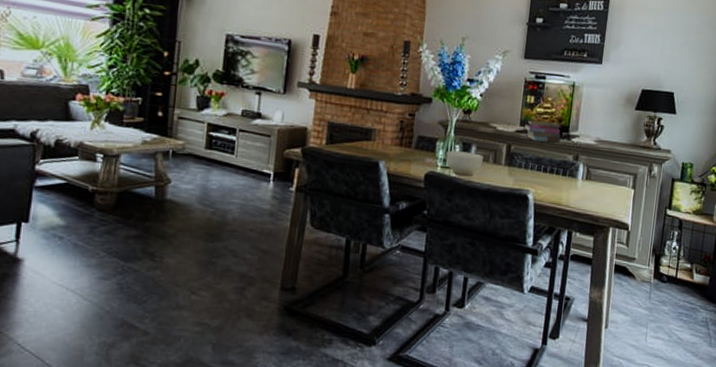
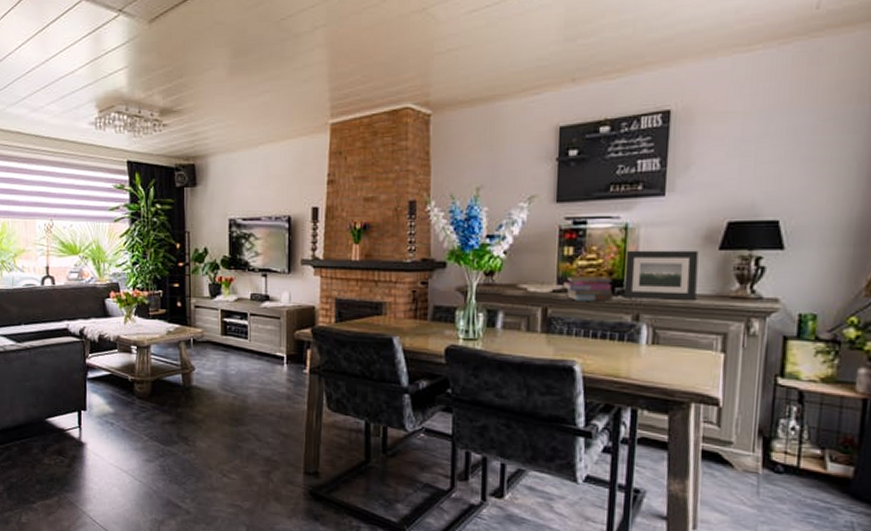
bowl: present [446,150,484,176] -> none [468,320,515,347]
picture frame: none [568,103,622,148] -> present [623,250,699,301]

